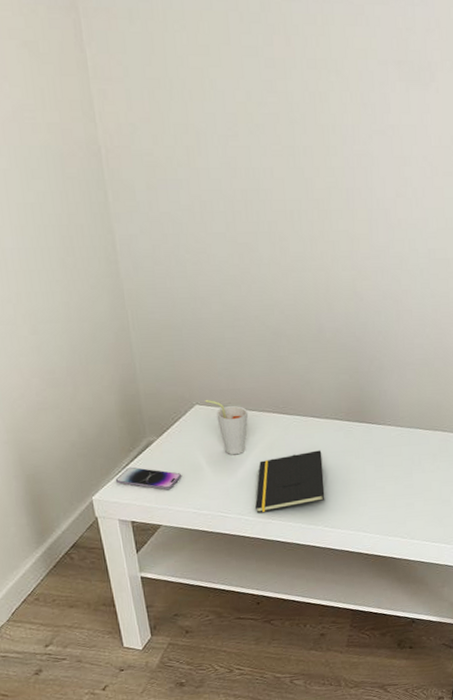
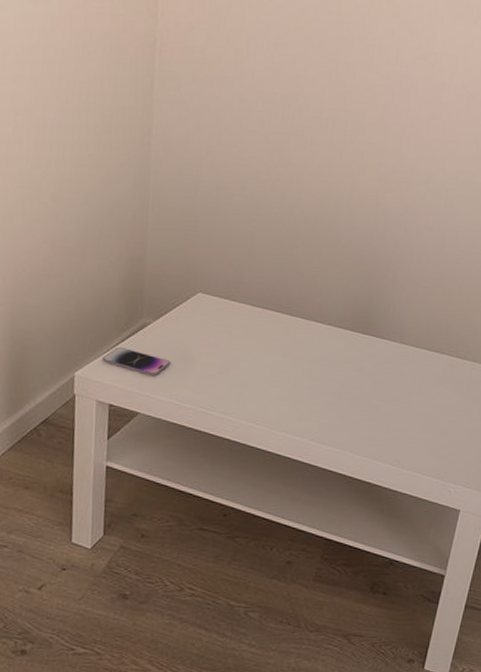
cup: present [205,399,249,455] -> none [209,288,251,350]
notepad: present [255,450,325,514] -> none [240,356,320,415]

